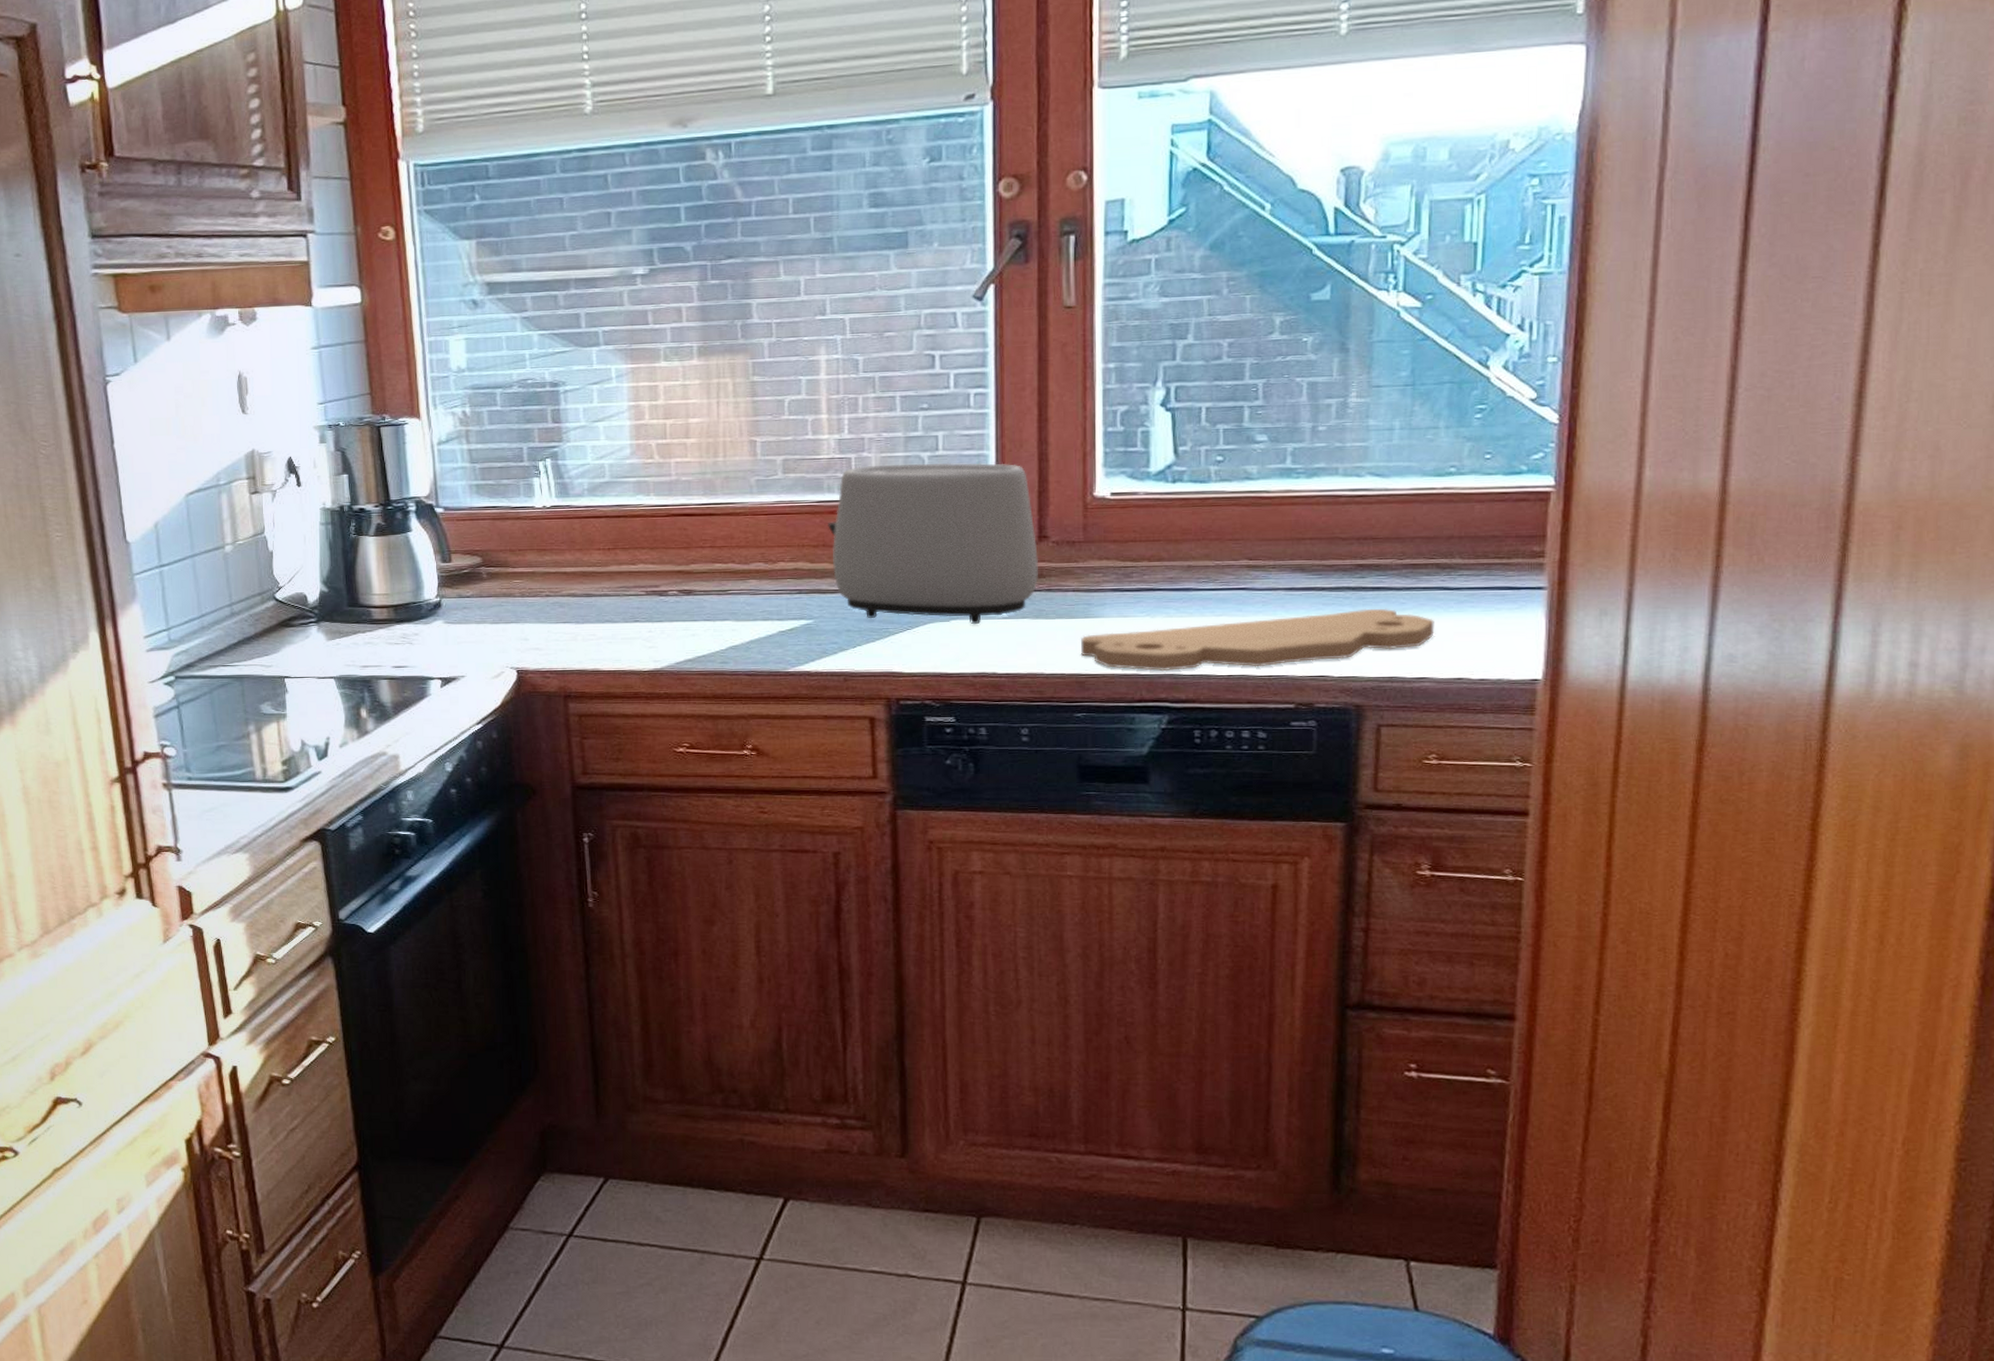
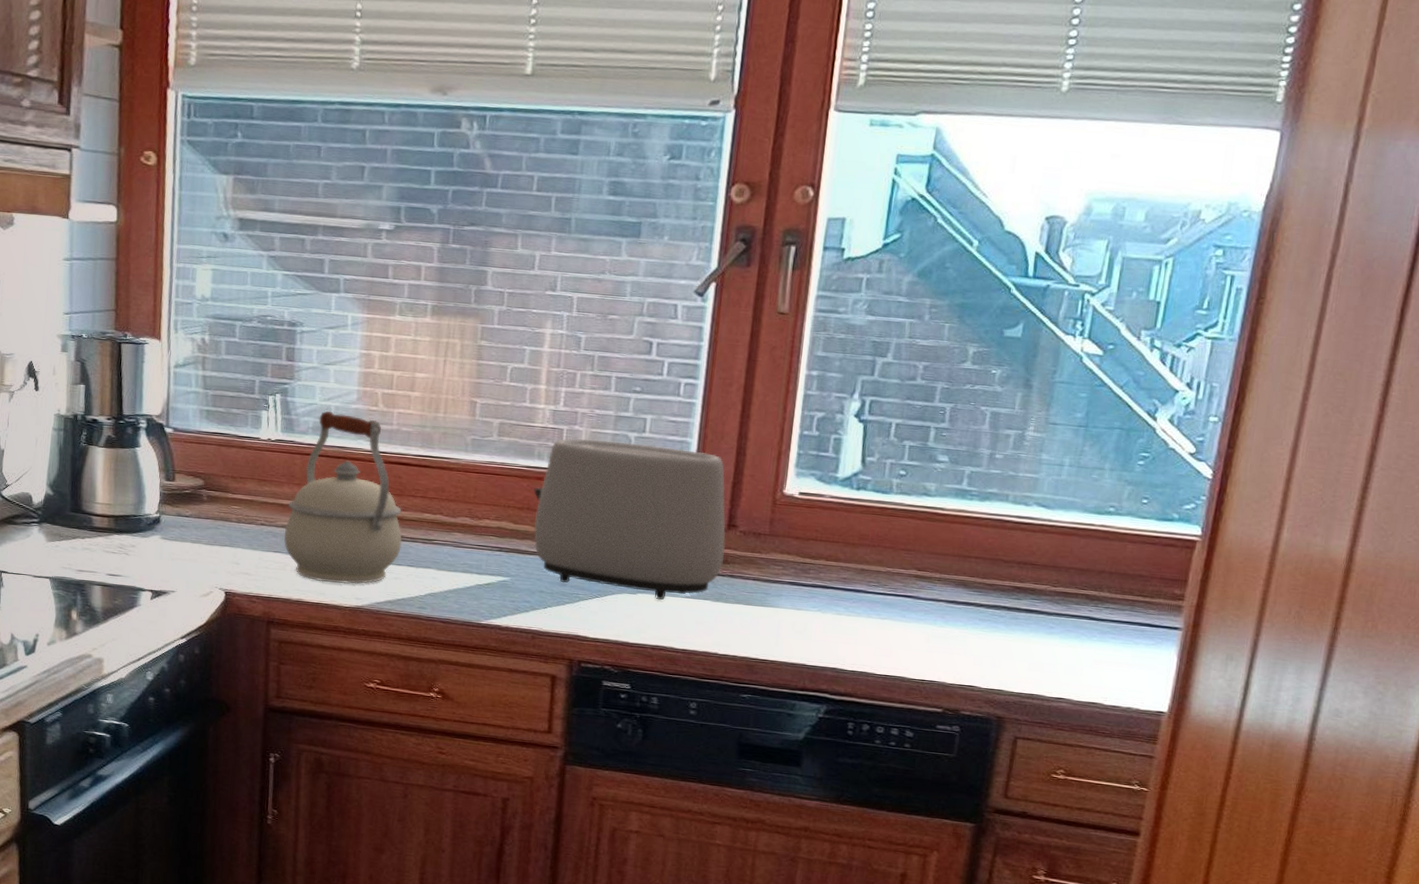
kettle: none [571,469,695,648] -> present [283,411,402,584]
cutting board: present [1081,608,1434,672] -> none [754,622,1078,673]

